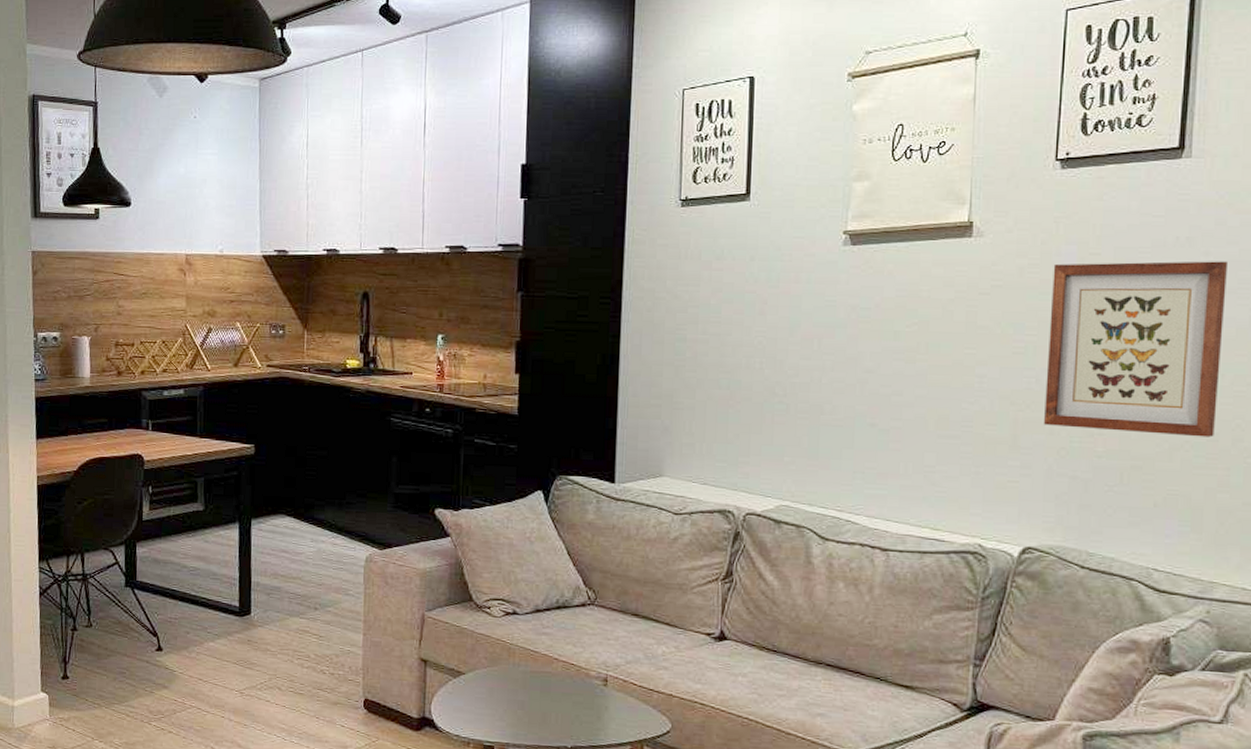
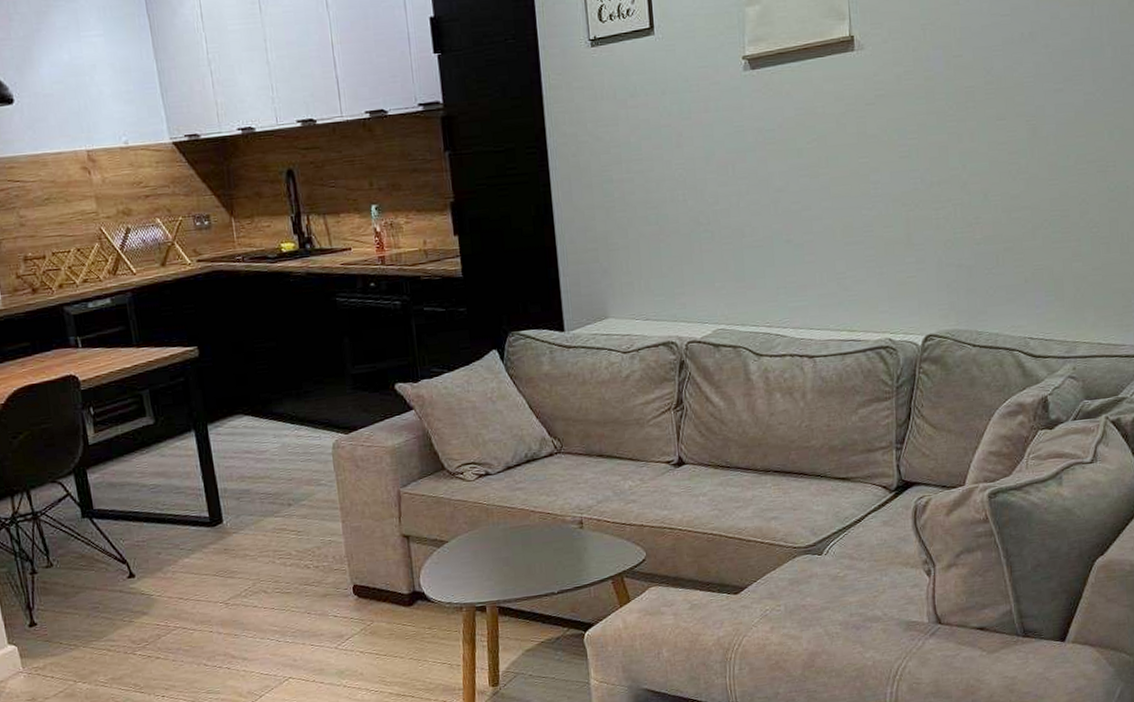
wall art: present [1044,261,1229,438] -> none [925,52,1066,221]

